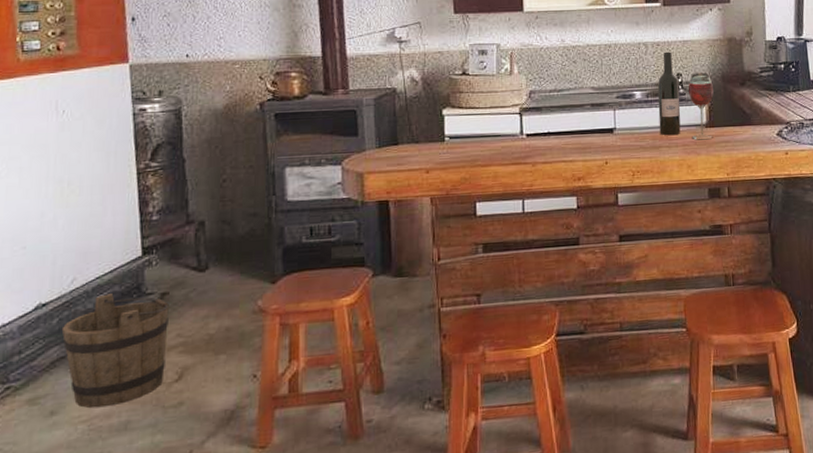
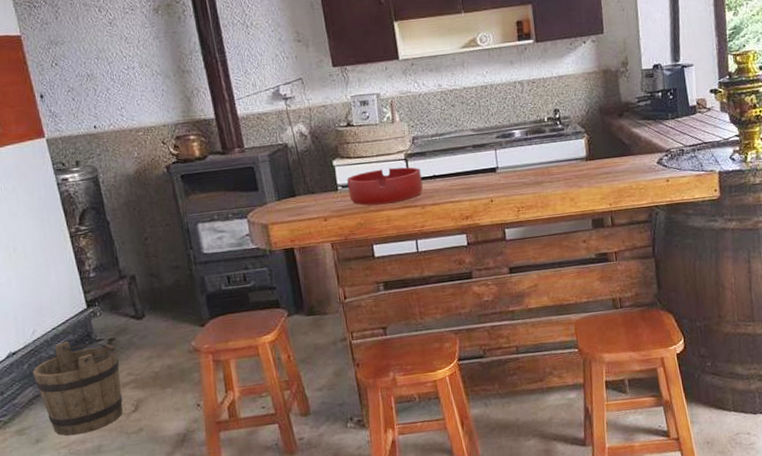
ashtray: none [456,121,535,160] -> present [347,167,423,206]
wine bottle: present [657,51,681,136] -> none [536,88,562,171]
wineglass: present [688,72,714,140] -> none [566,106,593,174]

